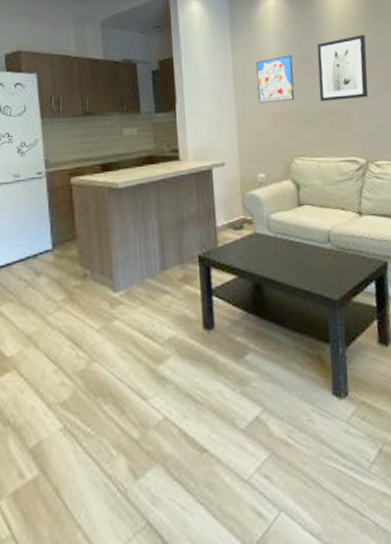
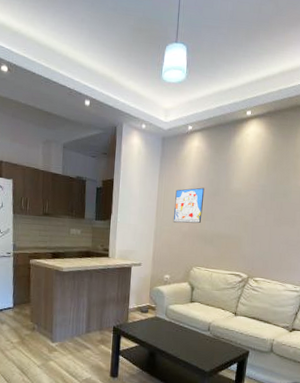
wall art: present [317,35,368,101] -> none [220,178,266,229]

